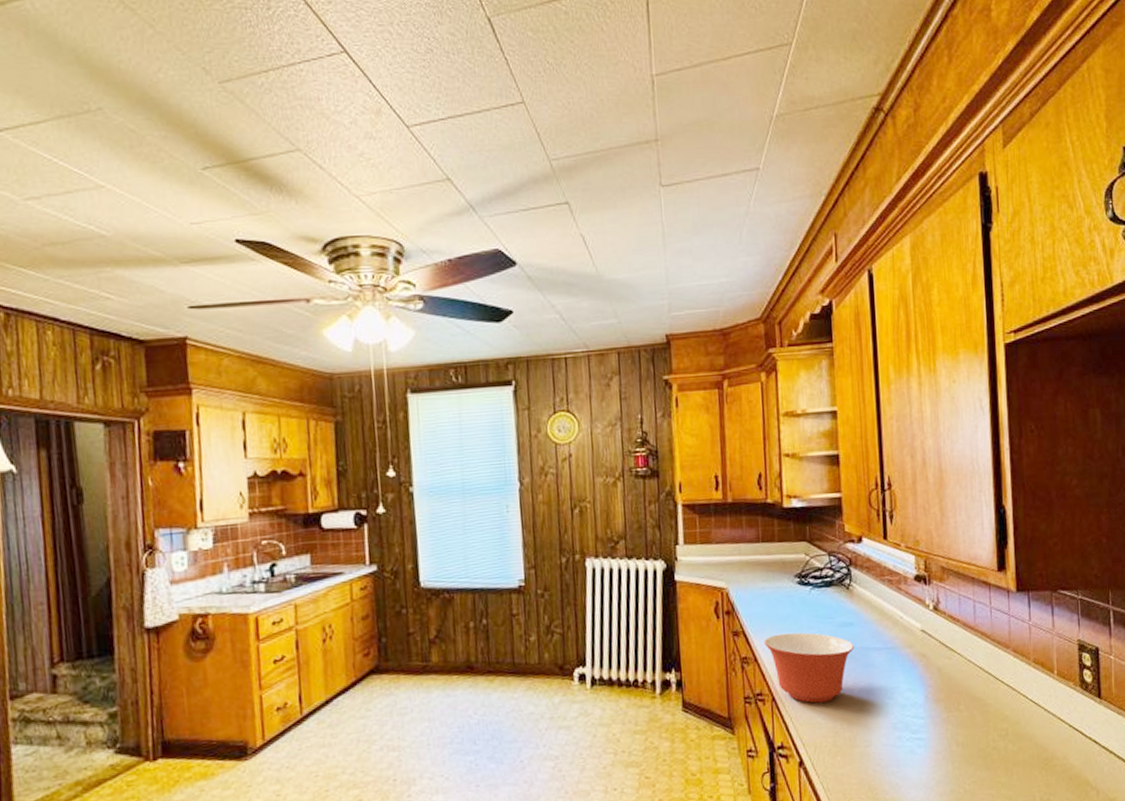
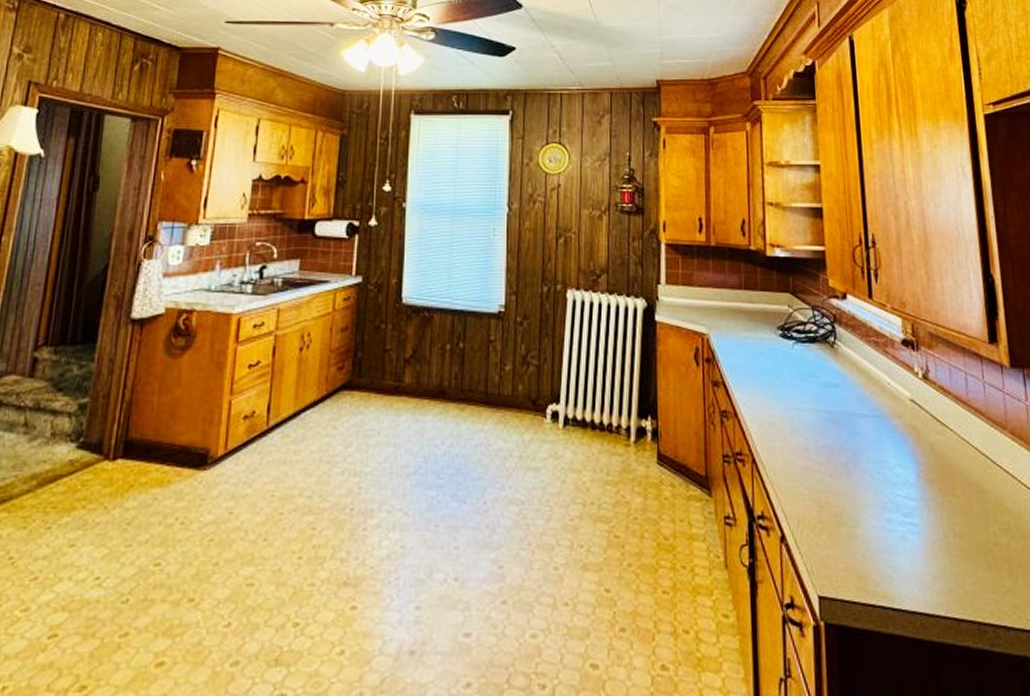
mixing bowl: present [764,632,855,703] -> none [745,388,840,470]

